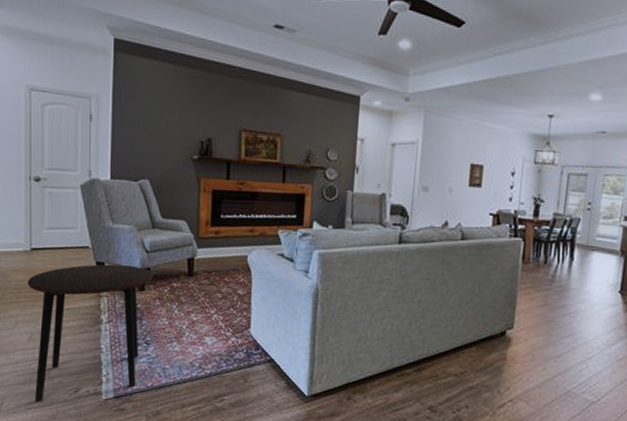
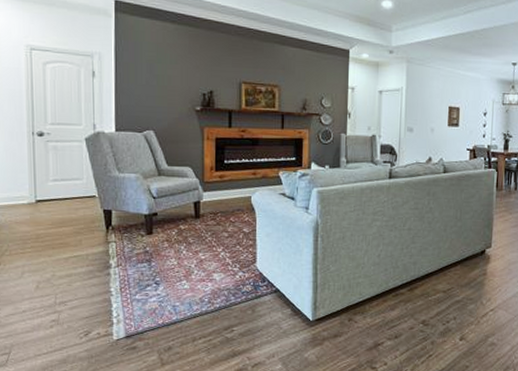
side table: present [27,264,154,403] -> none [33,211,162,349]

